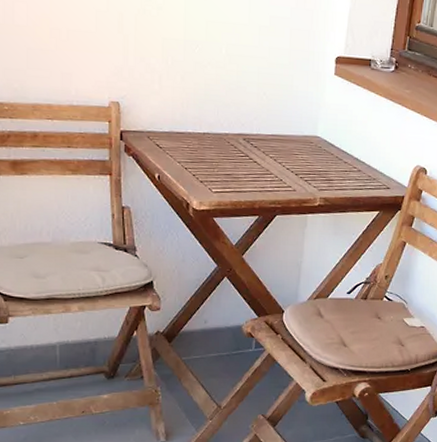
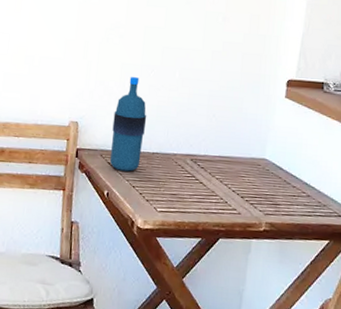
water bottle: none [158,52,195,153] -> present [110,76,147,172]

